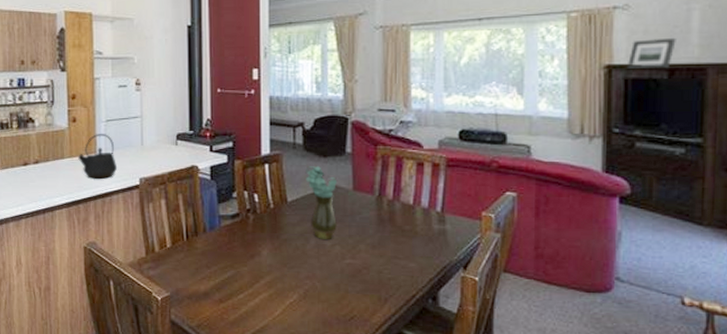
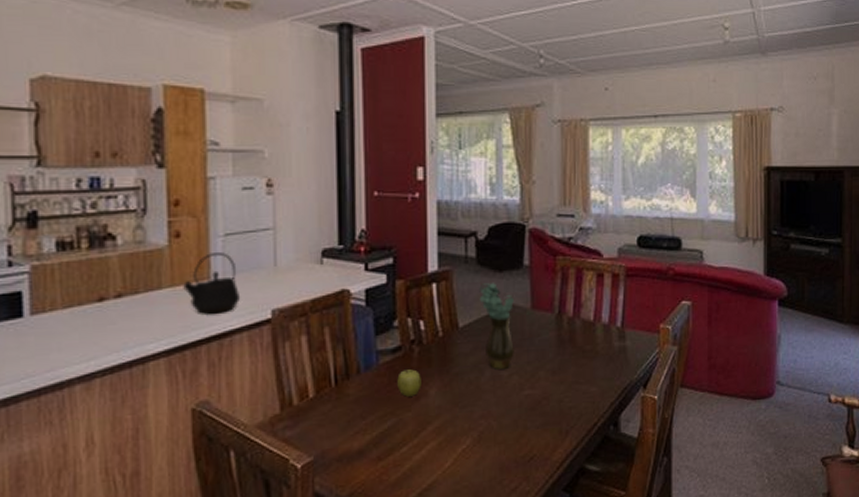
fruit: none [236,231,256,254] -> present [397,368,421,397]
picture frame: present [626,37,676,70] -> none [782,140,820,172]

